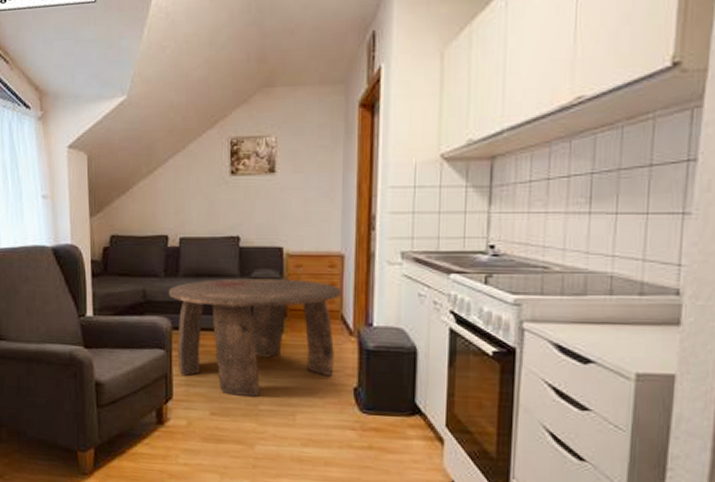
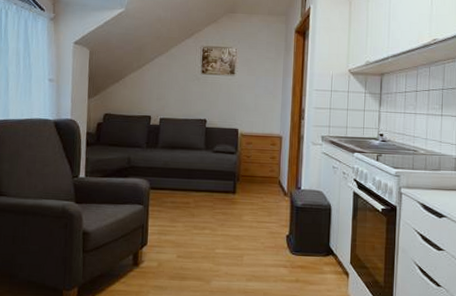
coffee table: present [168,278,342,397] -> none [148,151,280,242]

